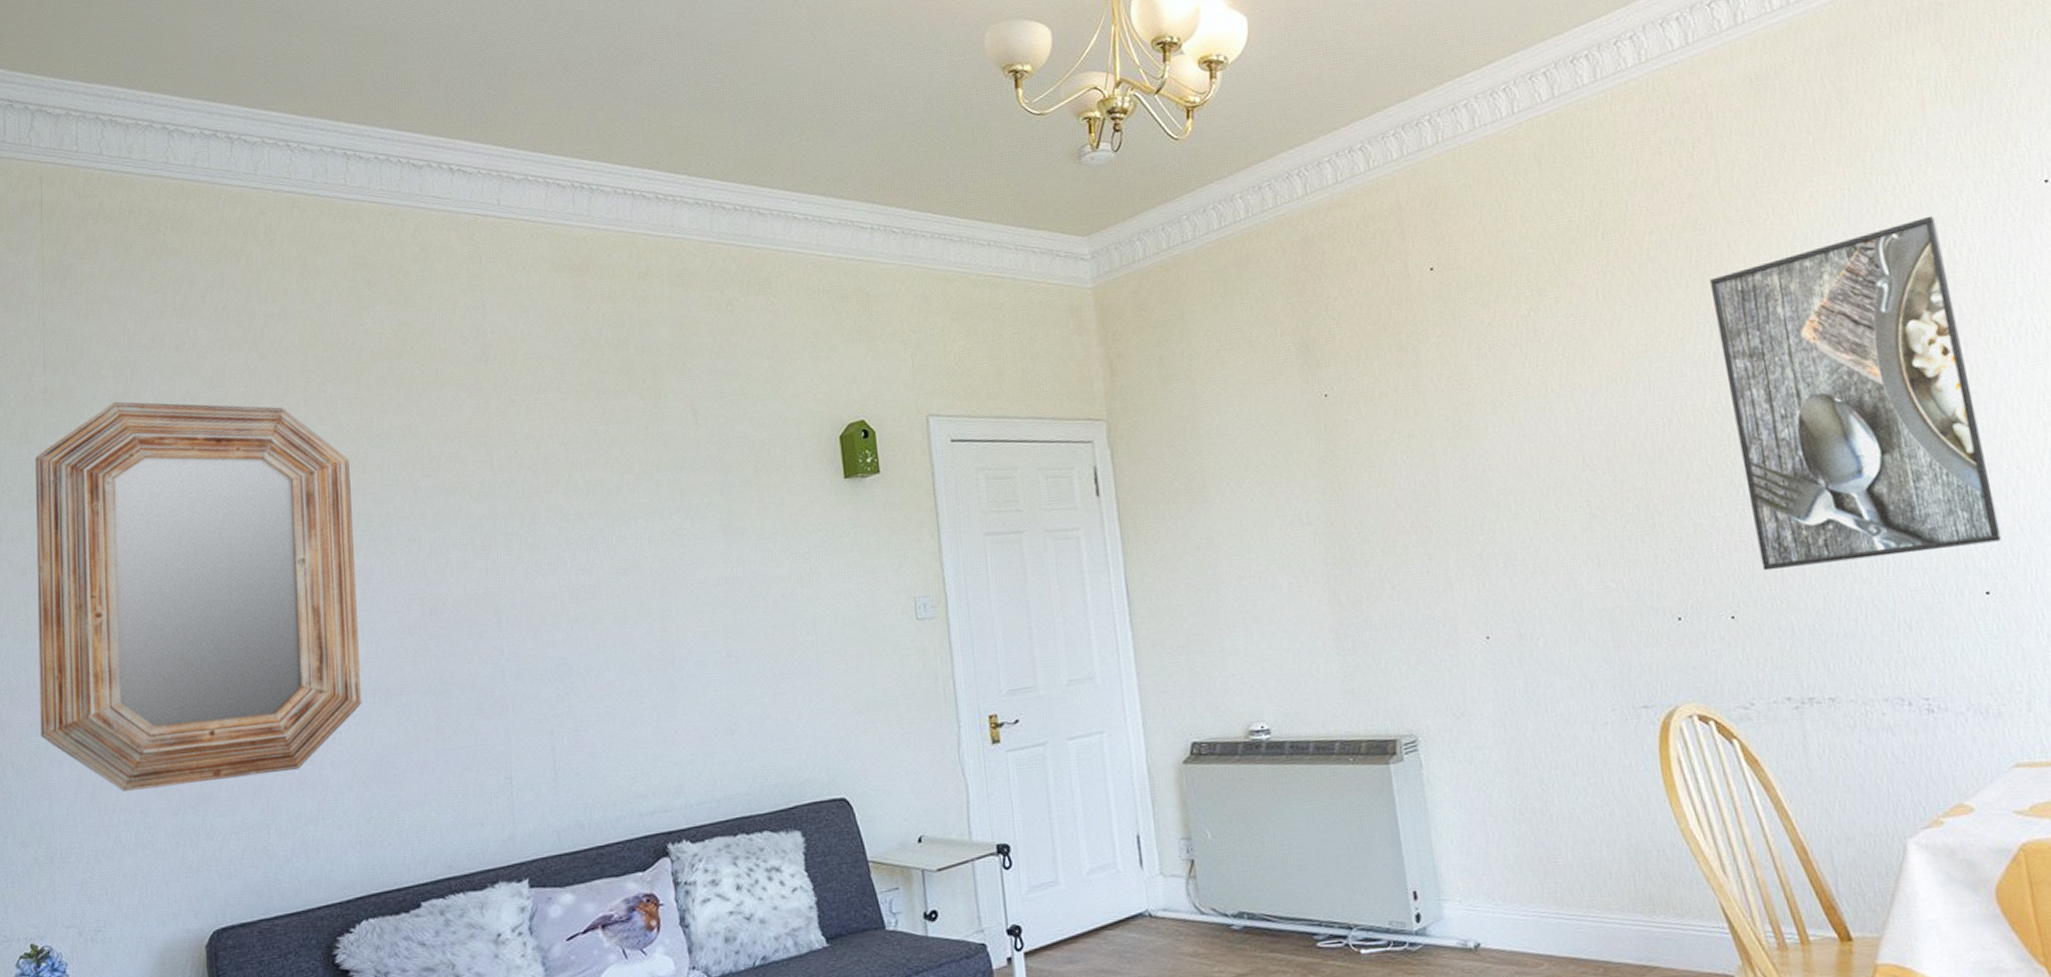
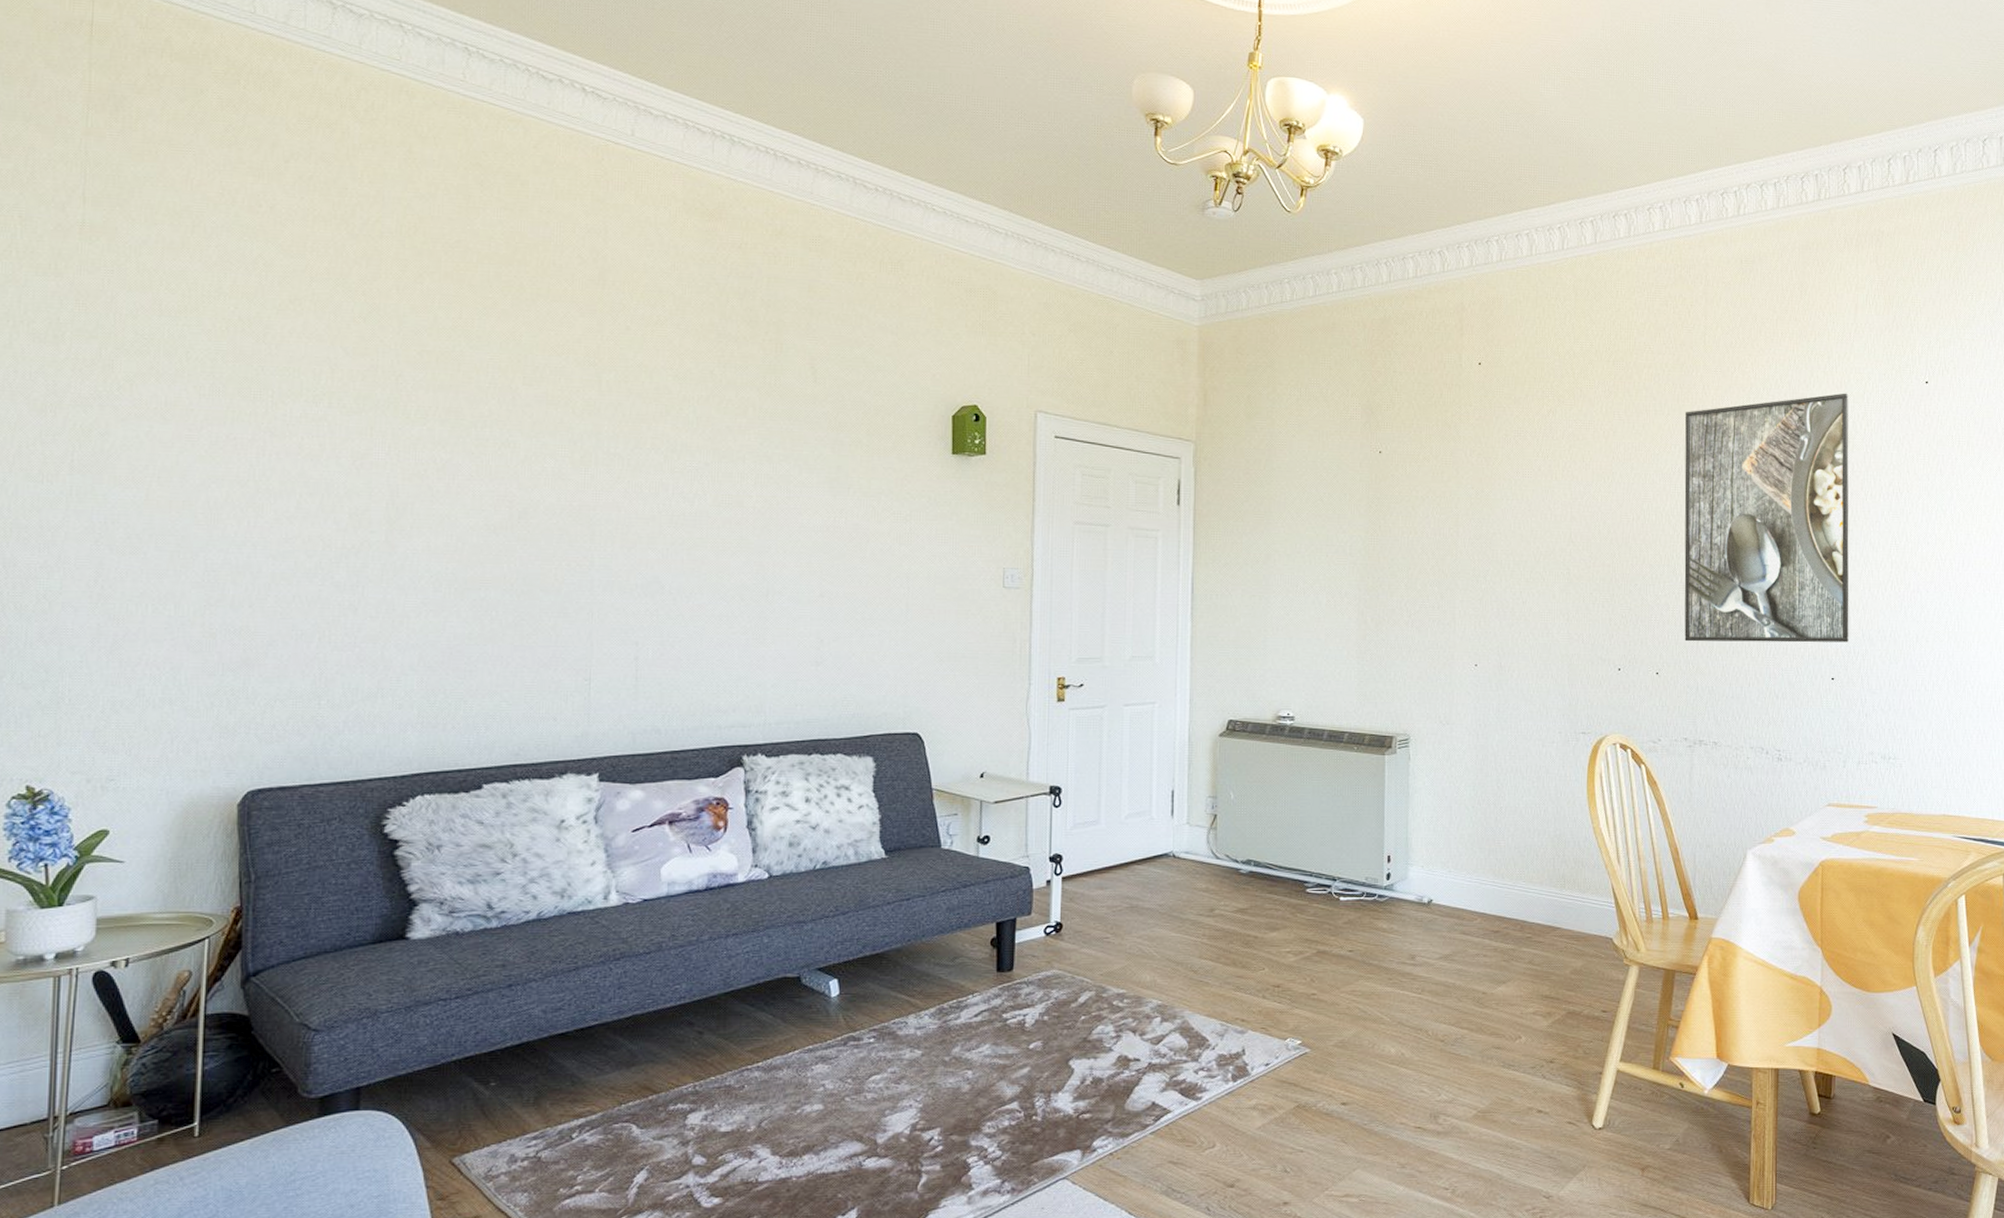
home mirror: present [34,401,363,791] -> none [53,251,444,647]

